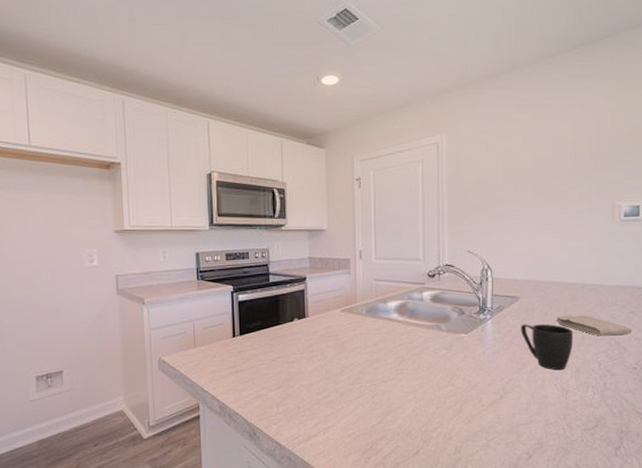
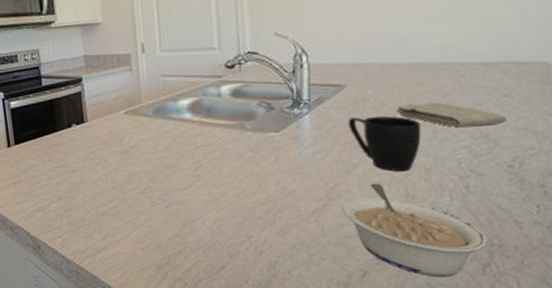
legume: none [515,379,619,459] -> present [343,183,489,278]

